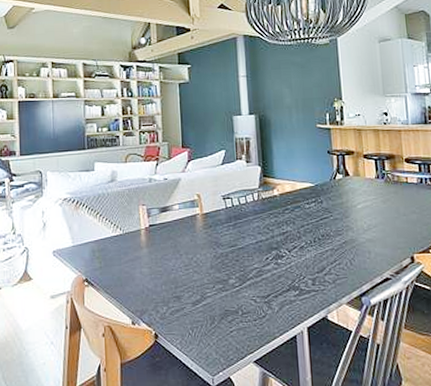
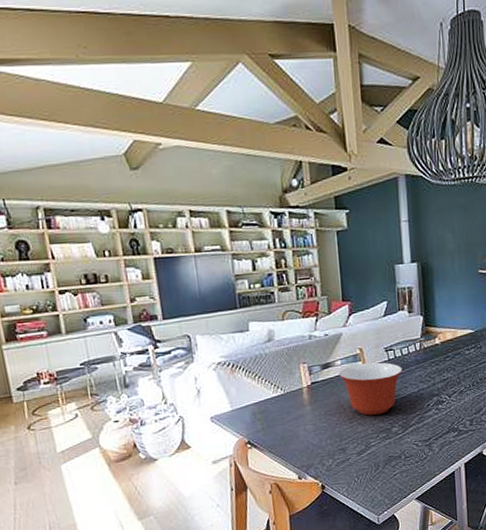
mixing bowl: none [175,210,240,264] -> present [338,362,403,416]

